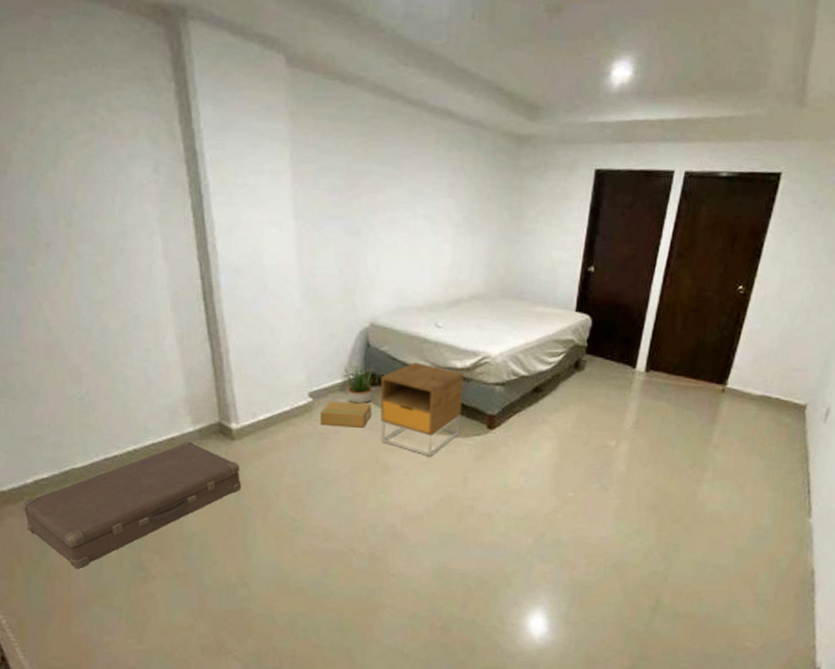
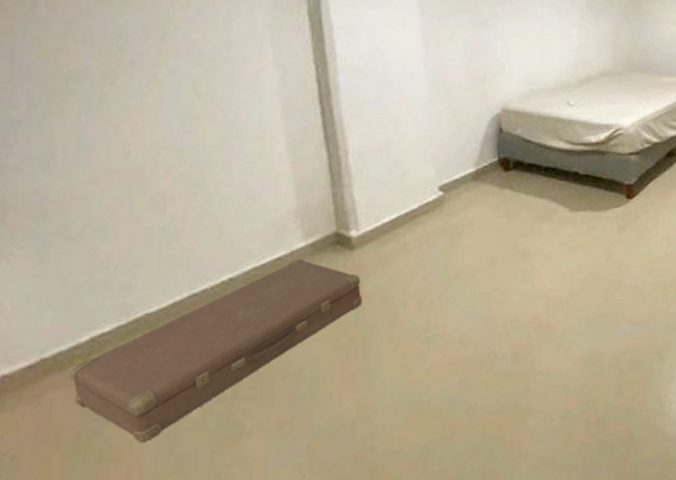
box: present [319,401,372,428] -> none [451,189,508,219]
potted plant: present [342,360,378,404] -> none [474,146,512,192]
nightstand: present [380,362,464,457] -> none [515,142,600,236]

